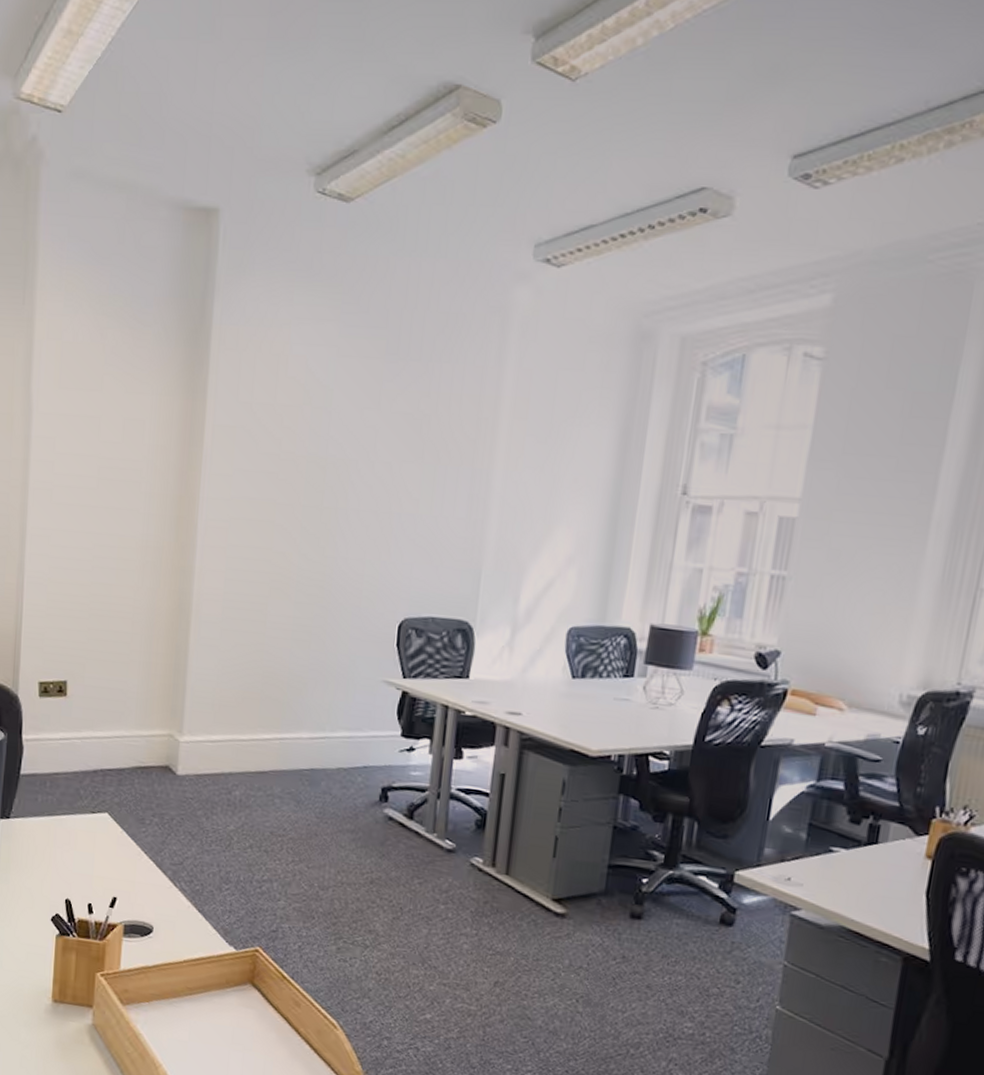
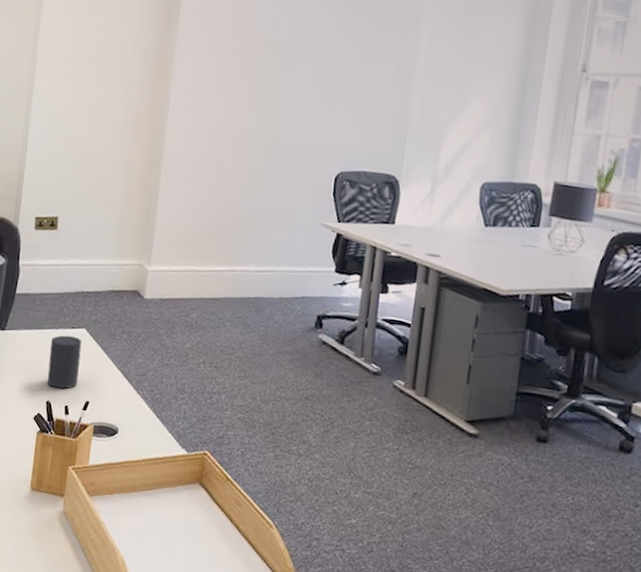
cup: none [64,821,105,884] -> present [47,335,82,389]

